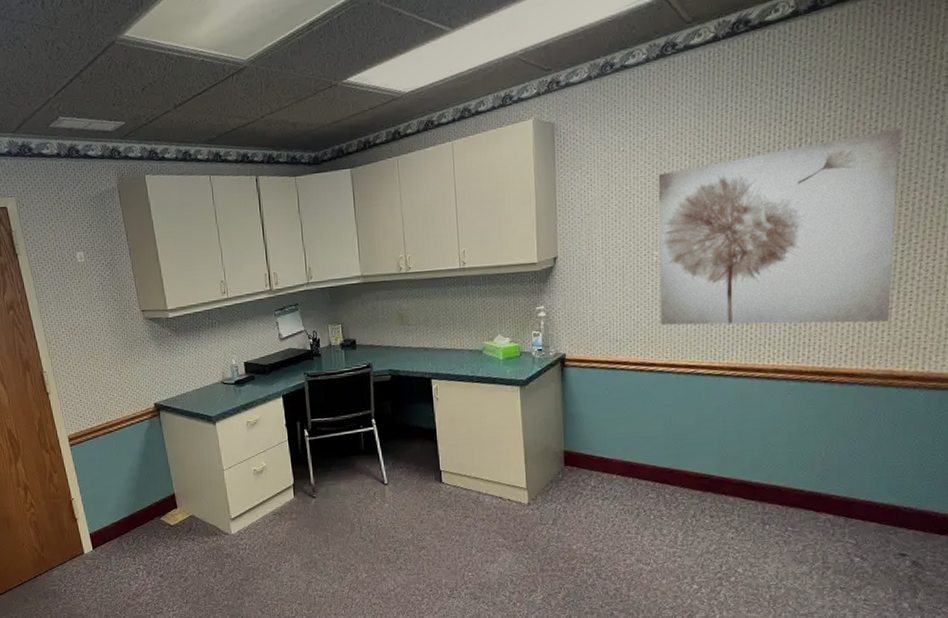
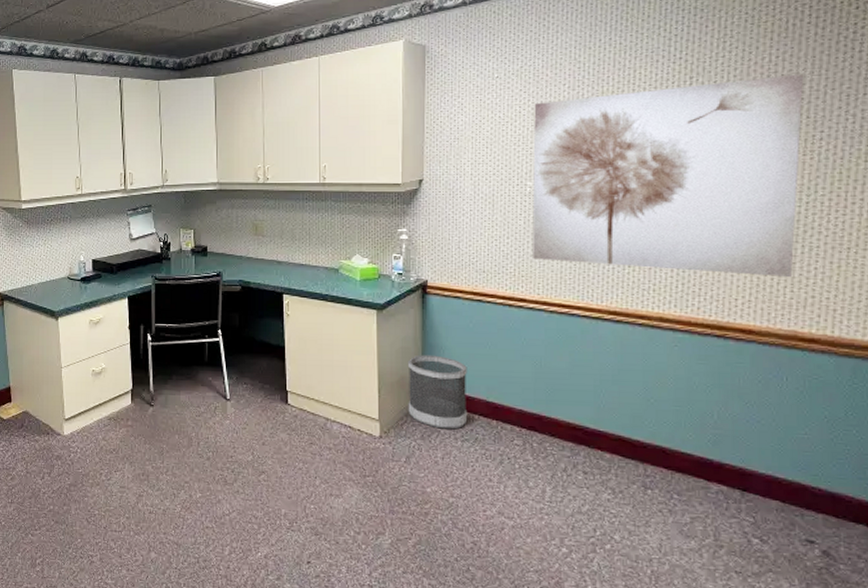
wastebasket: none [550,423,607,491] -> present [407,354,468,430]

